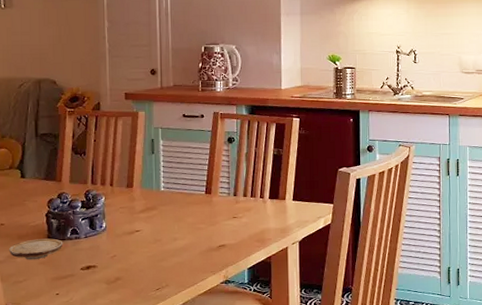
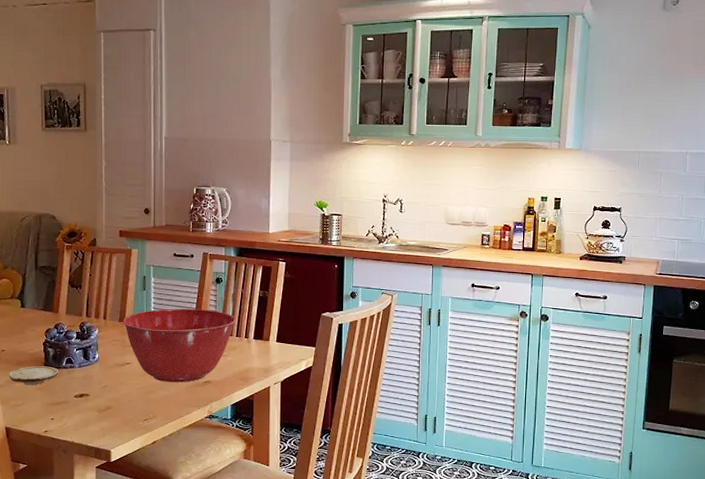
mixing bowl: none [130,170,250,249] -> present [122,308,236,383]

